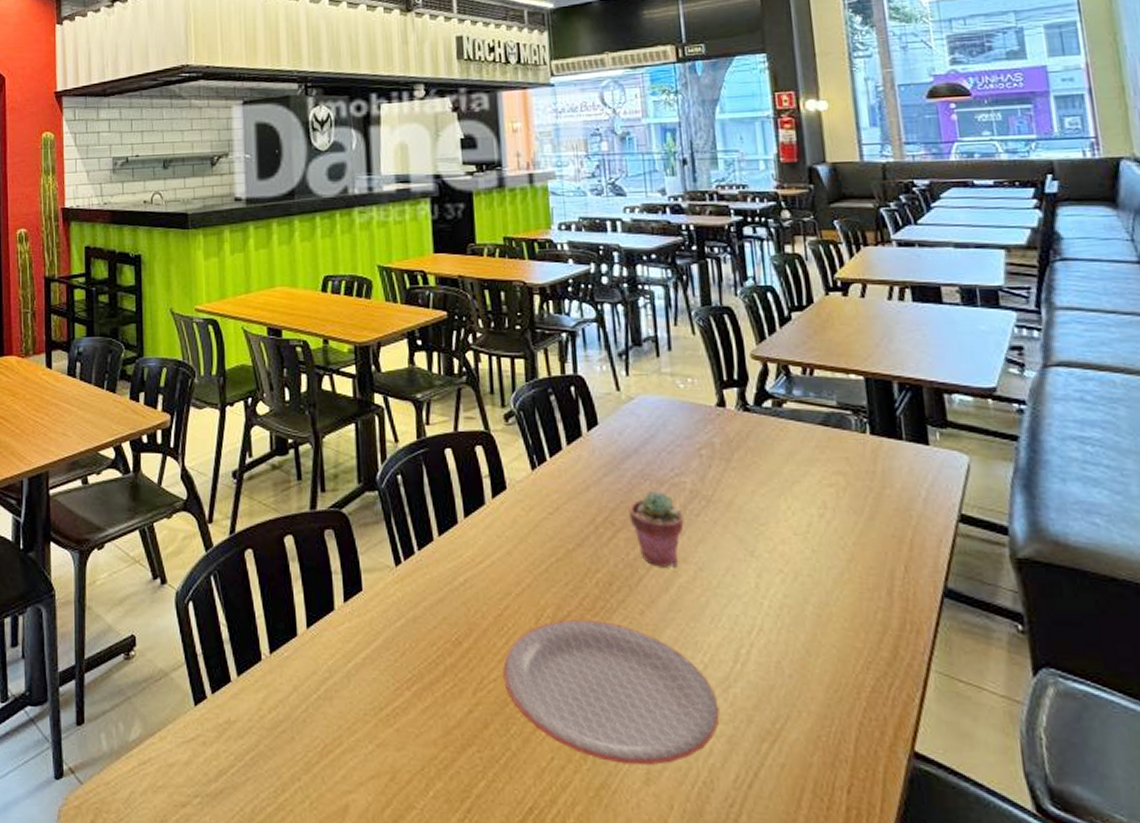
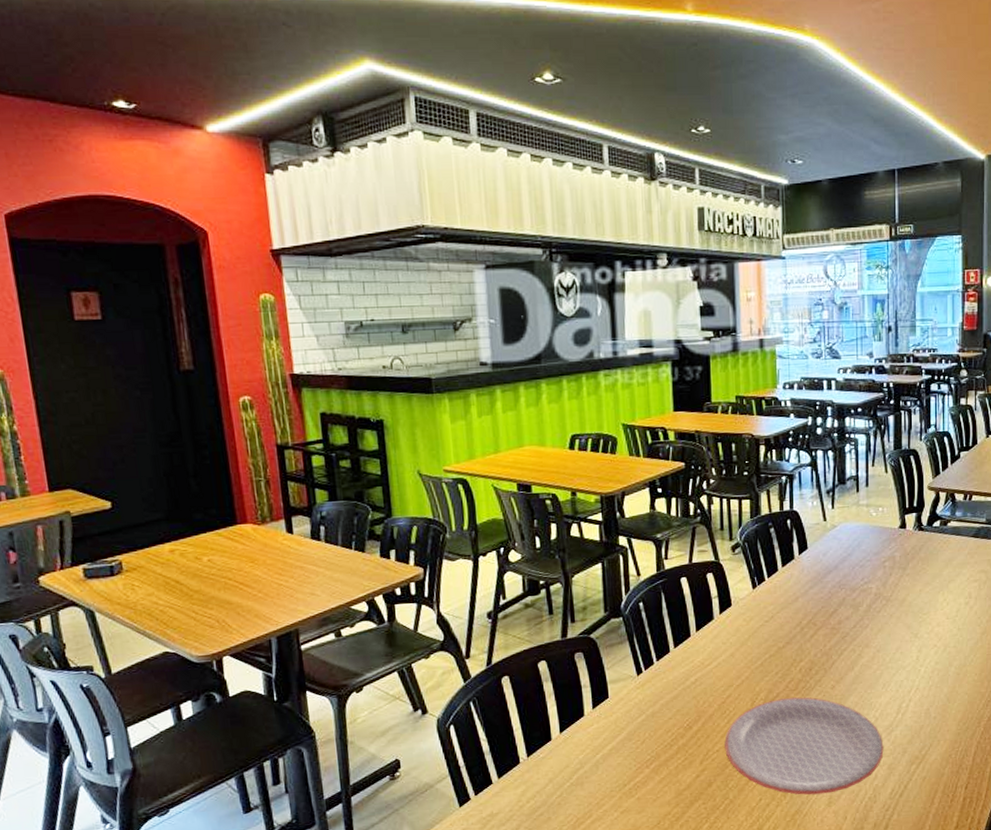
potted succulent: present [628,490,684,568] -> none [828,596,868,653]

